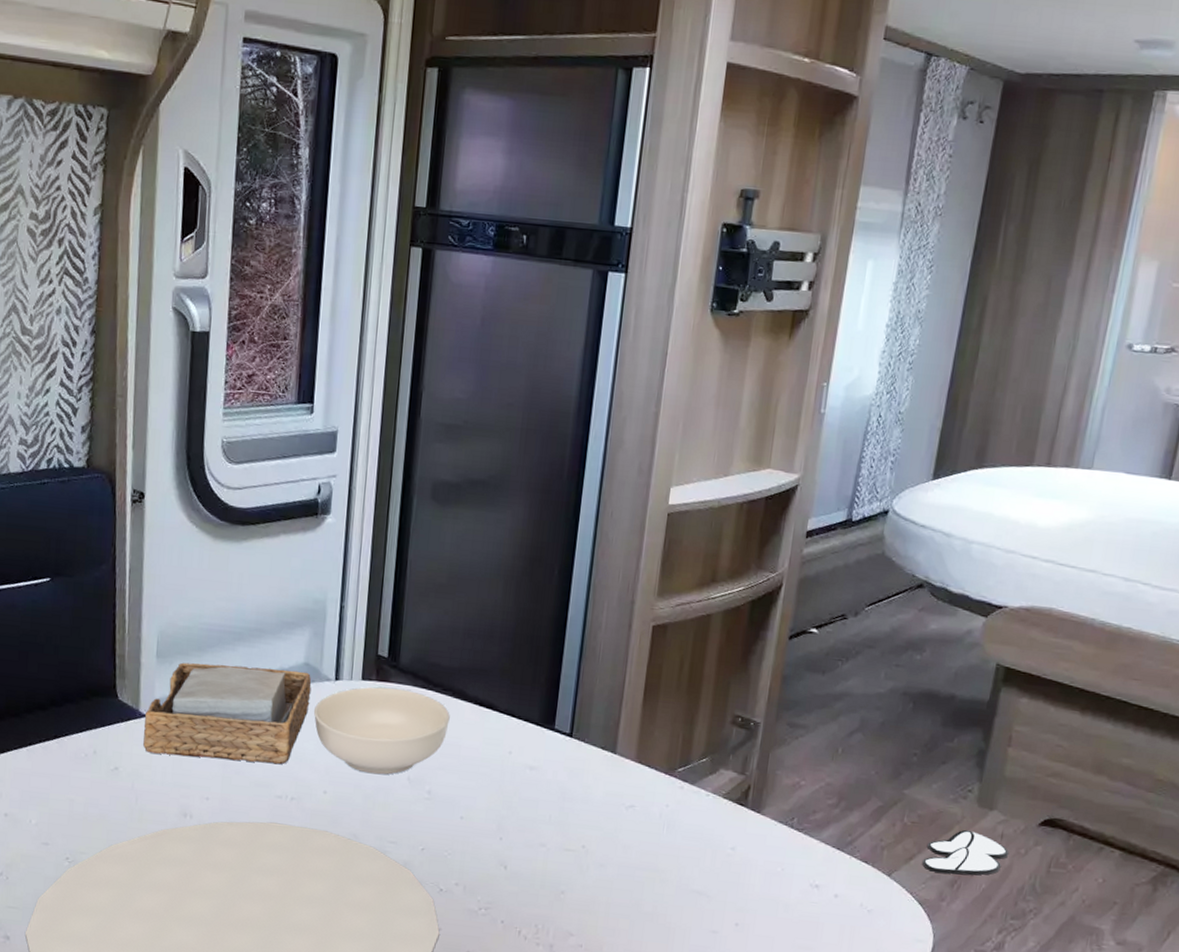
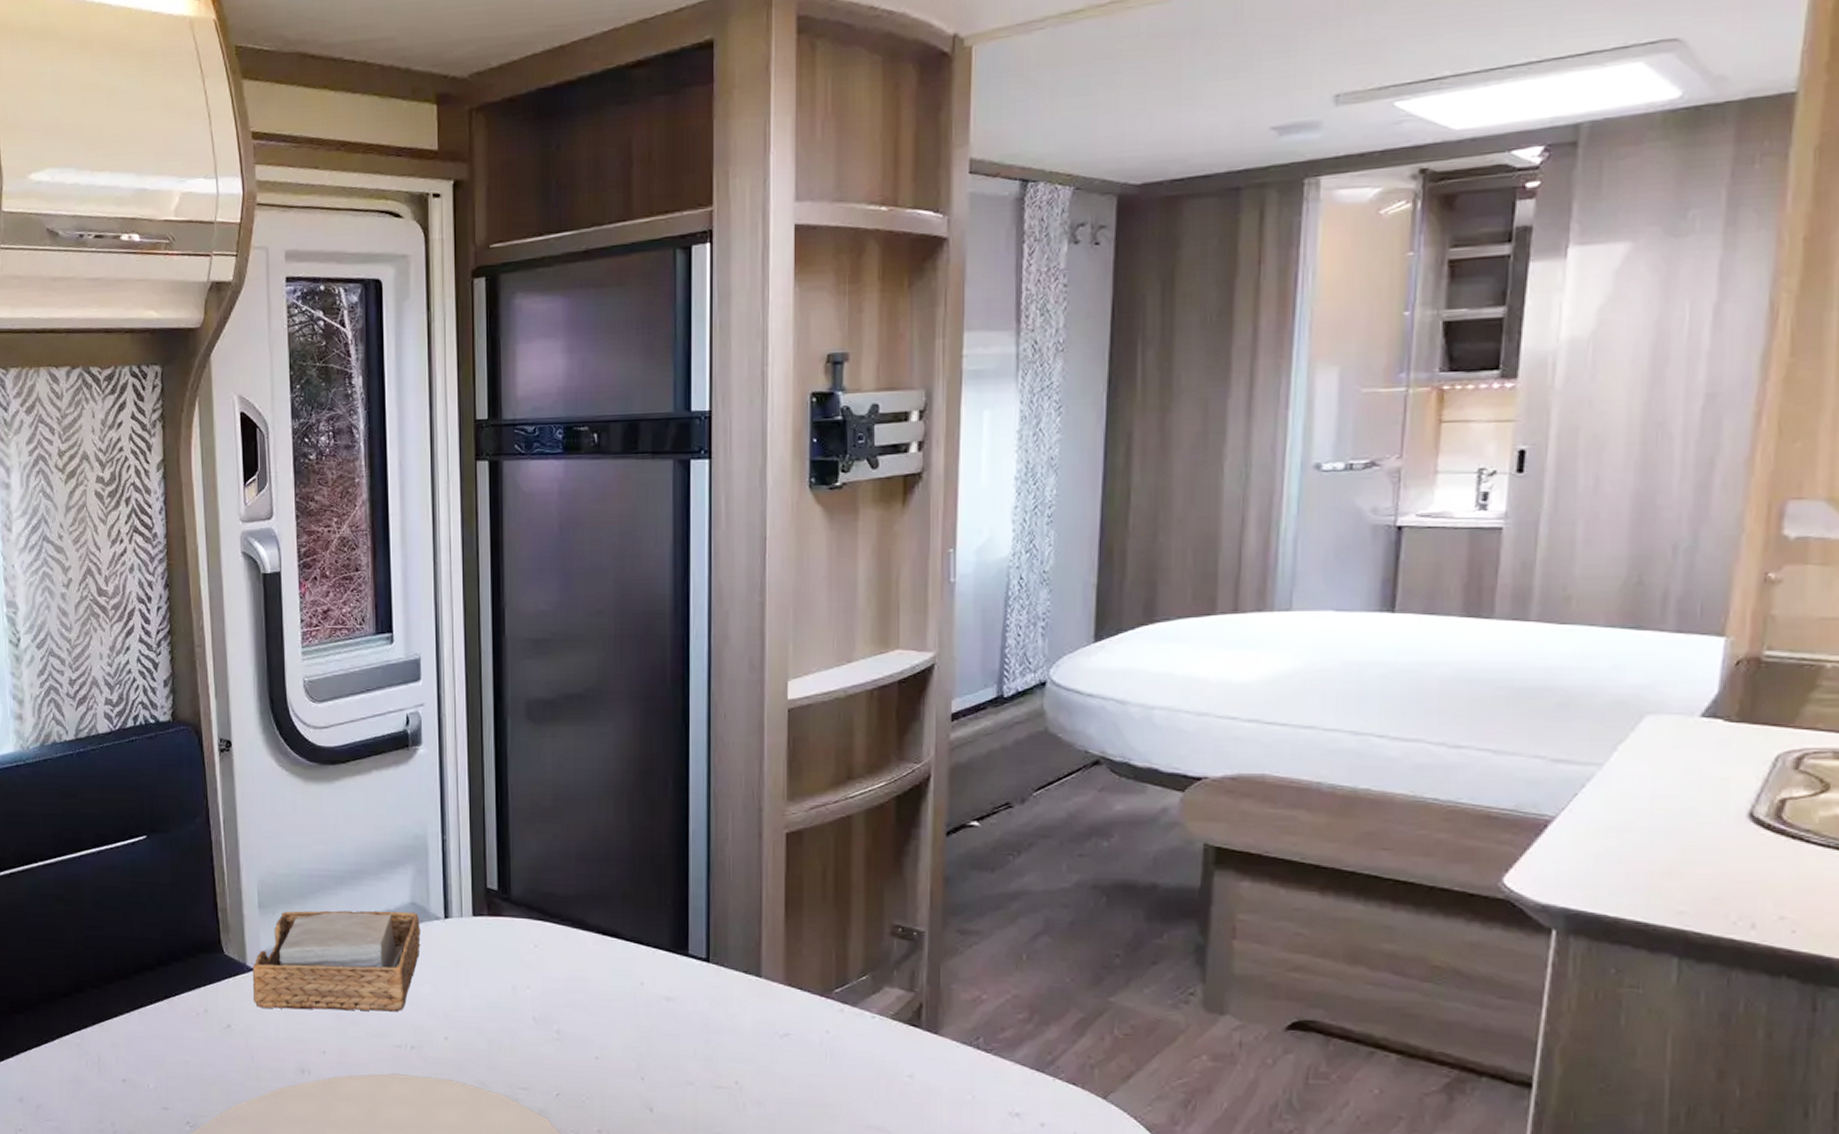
bowl: present [314,687,450,775] -> none [426,922,572,1016]
slippers: present [922,829,1010,876] -> none [1144,1039,1253,1093]

